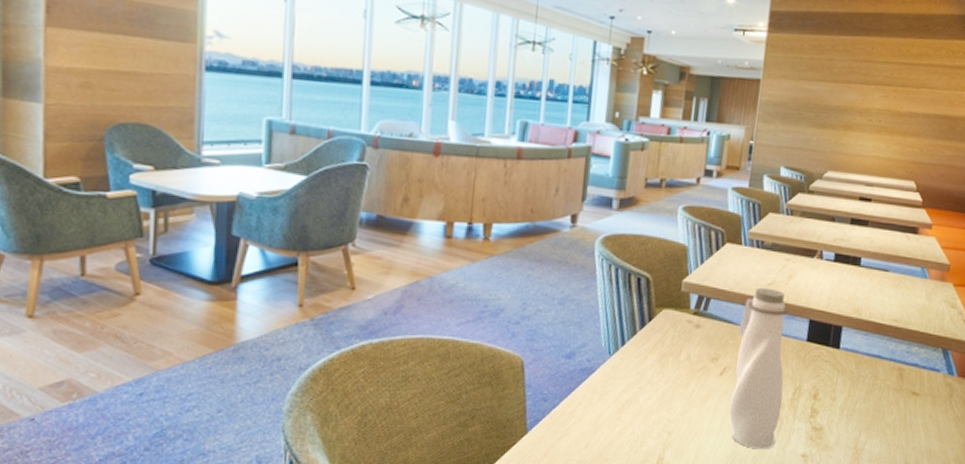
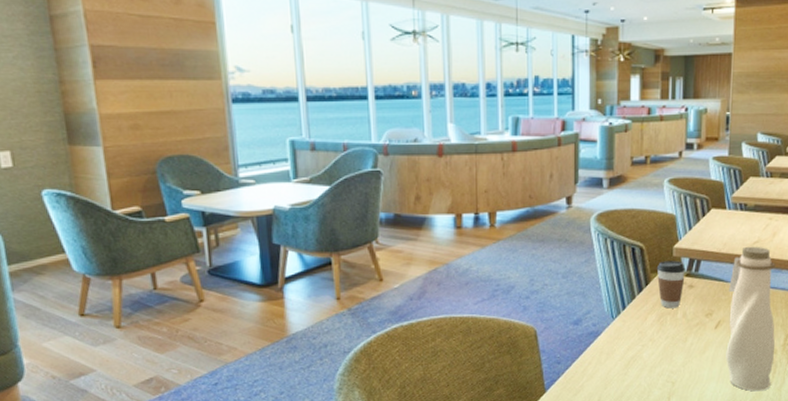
coffee cup: none [662,295,694,349] -> present [656,260,686,309]

